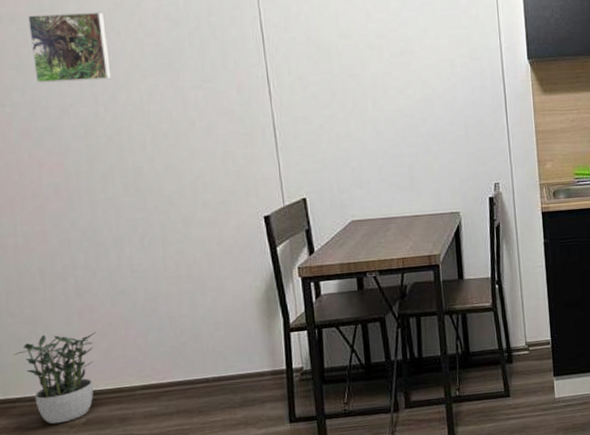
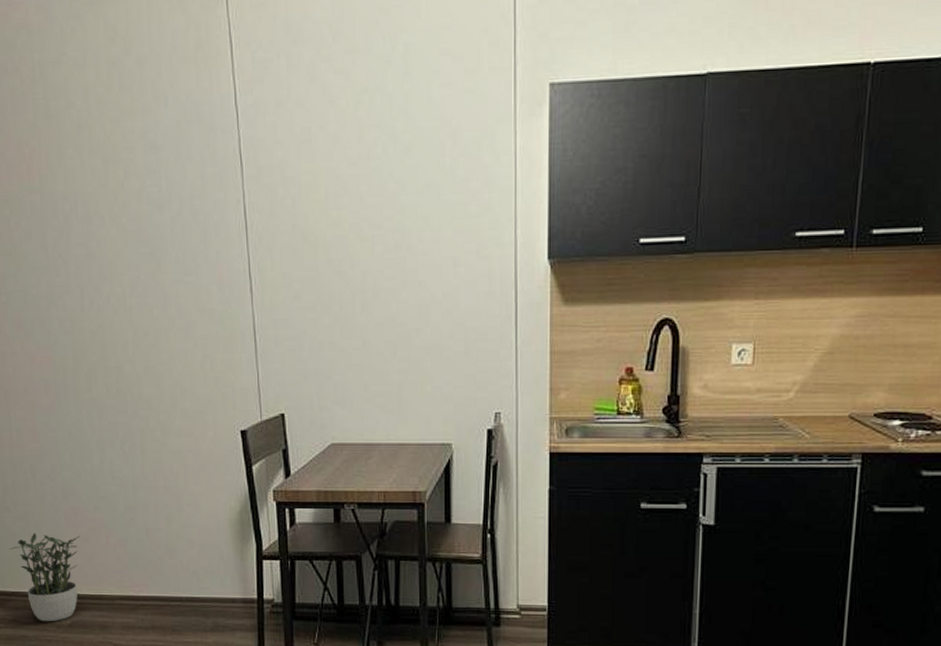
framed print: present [27,12,112,83] -> none [19,193,96,271]

